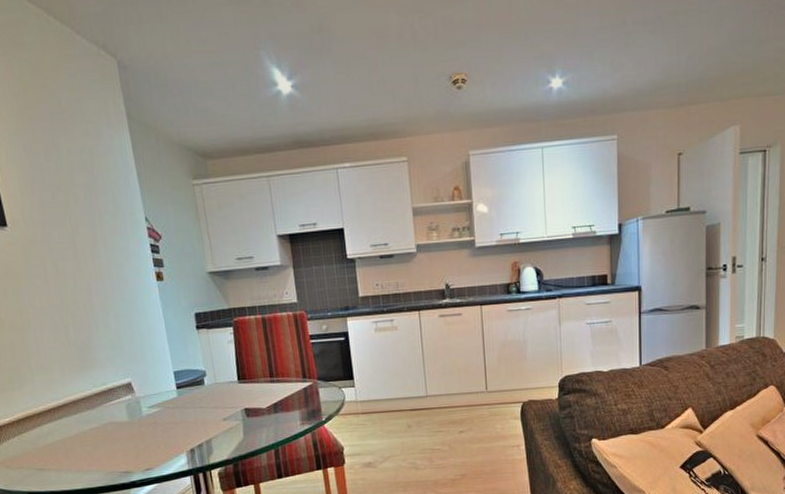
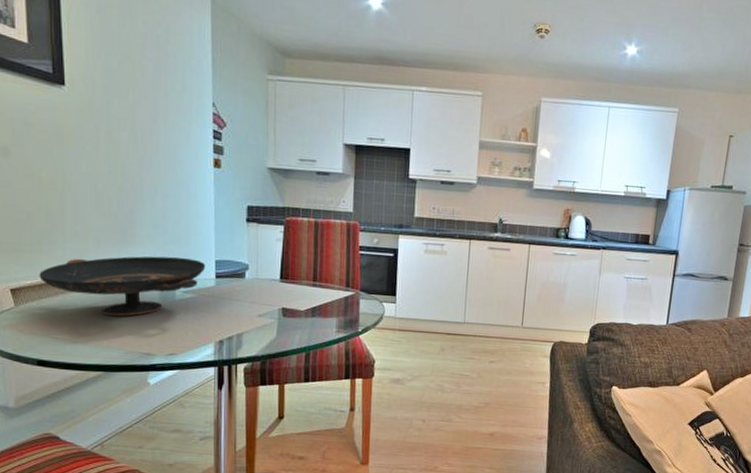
decorative bowl: none [15,373,166,441] -> present [39,256,206,317]

